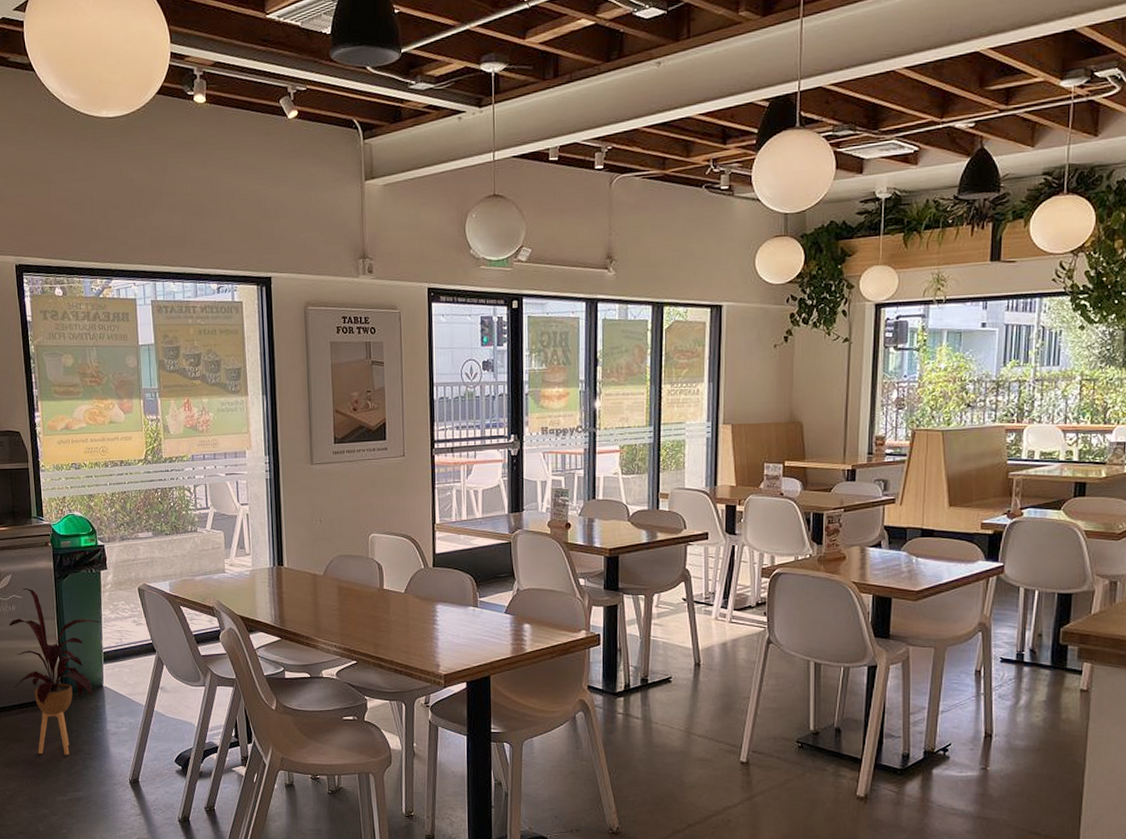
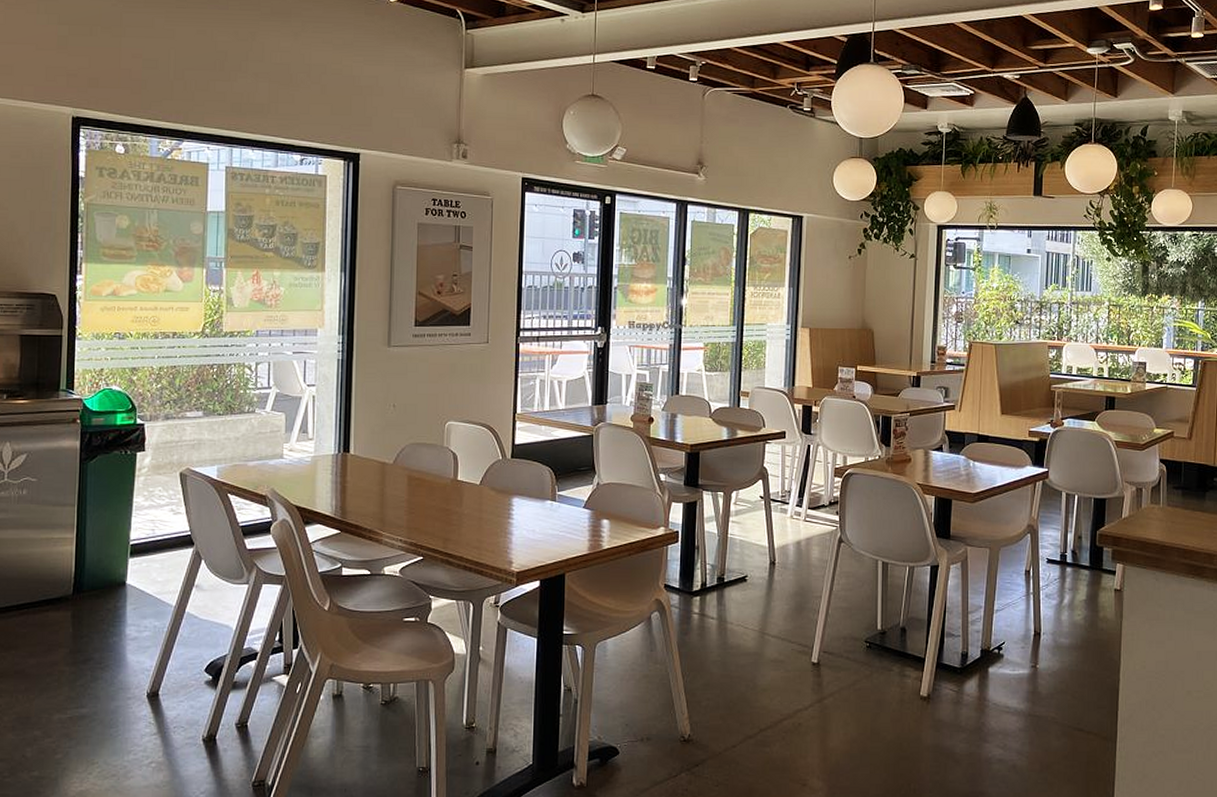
house plant: present [9,588,101,755] -> none [14,470,131,665]

